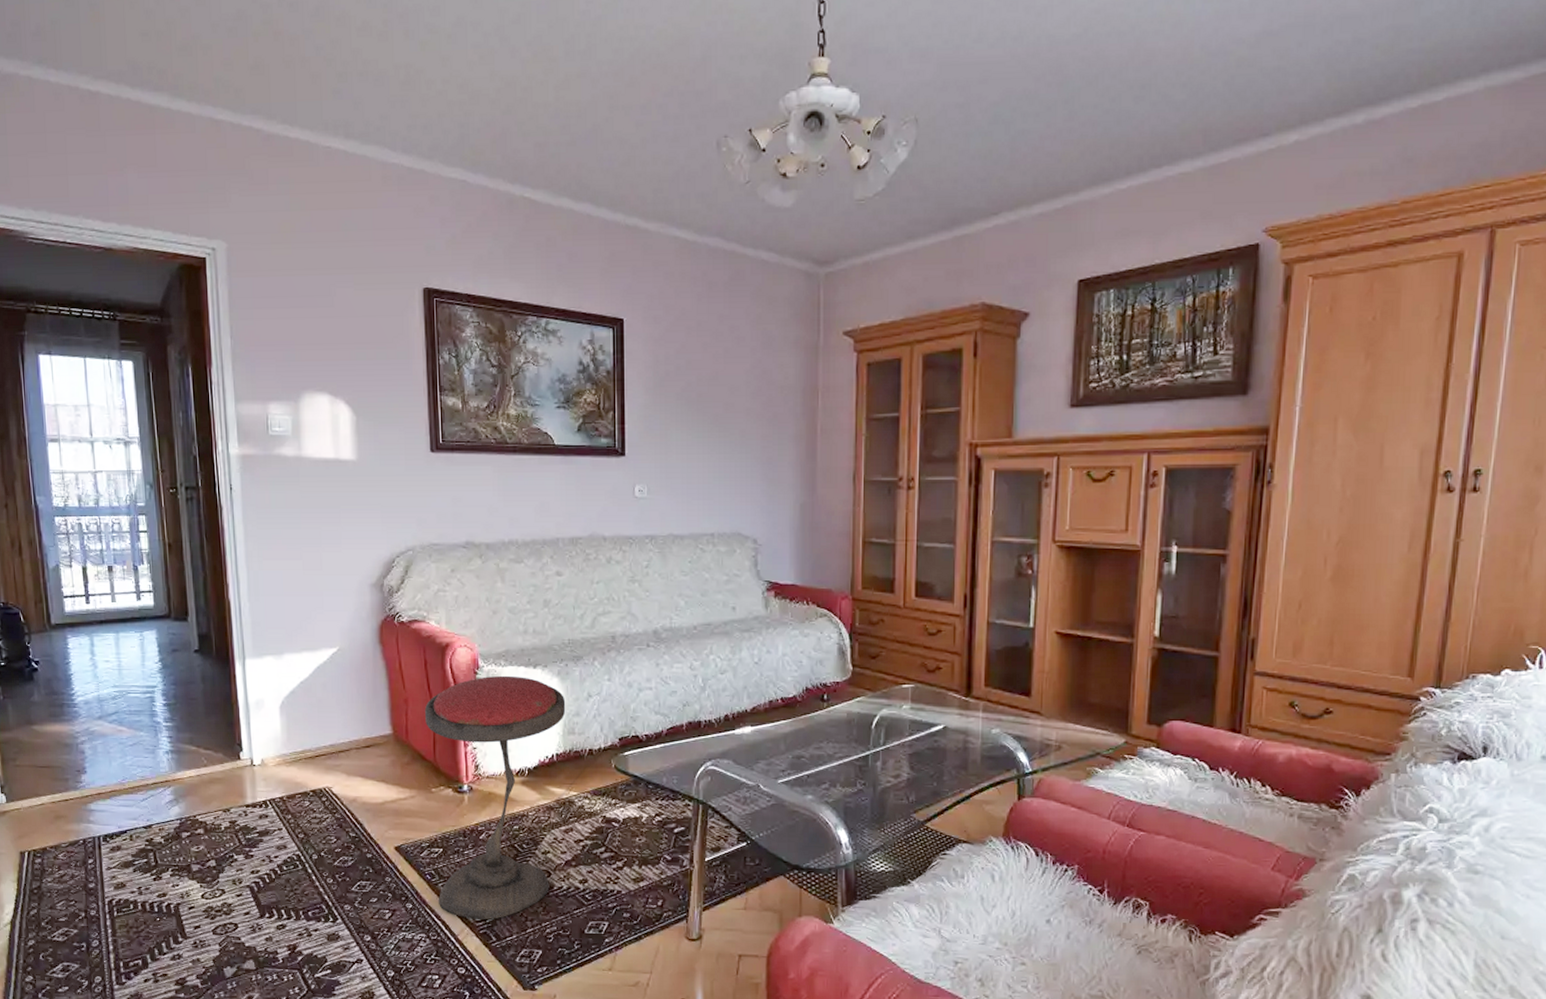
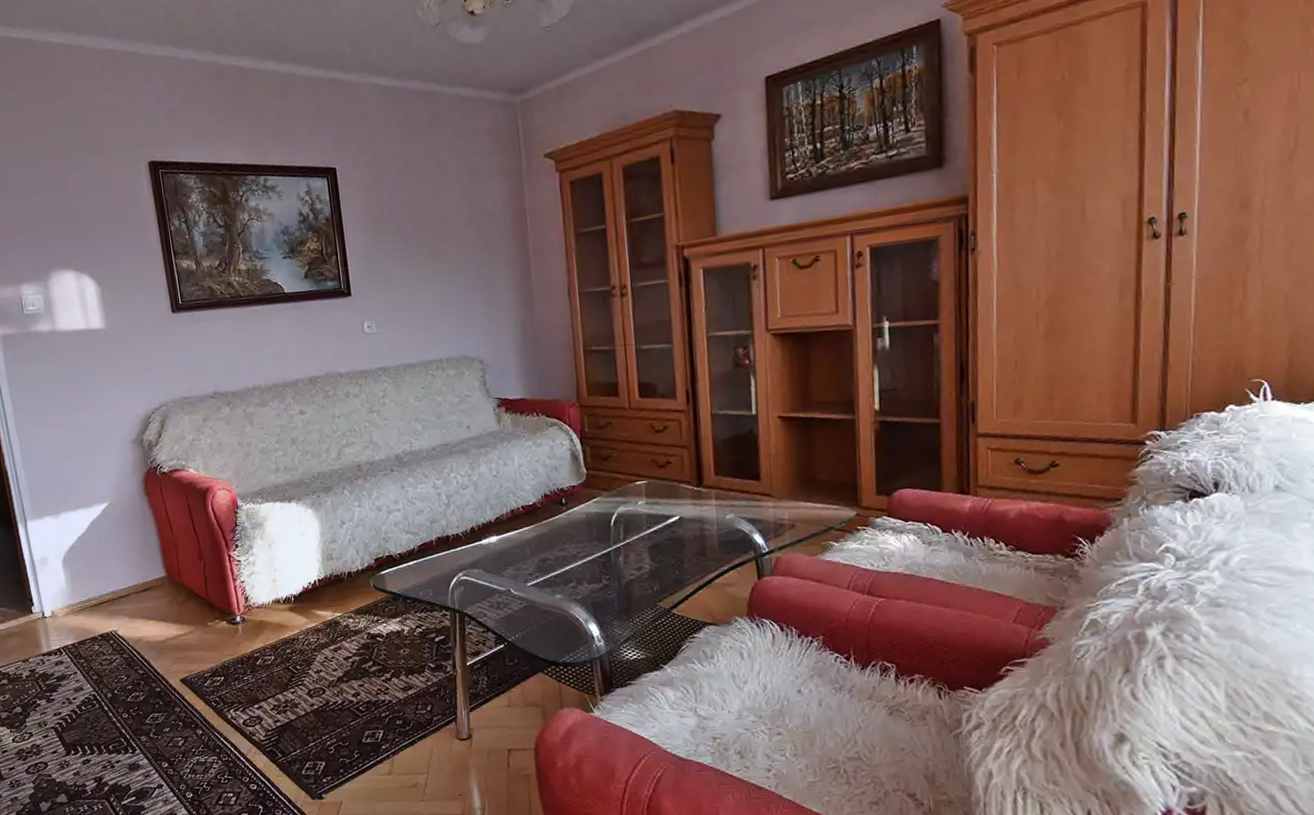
side table: present [424,675,566,920] -> none [193,511,326,739]

